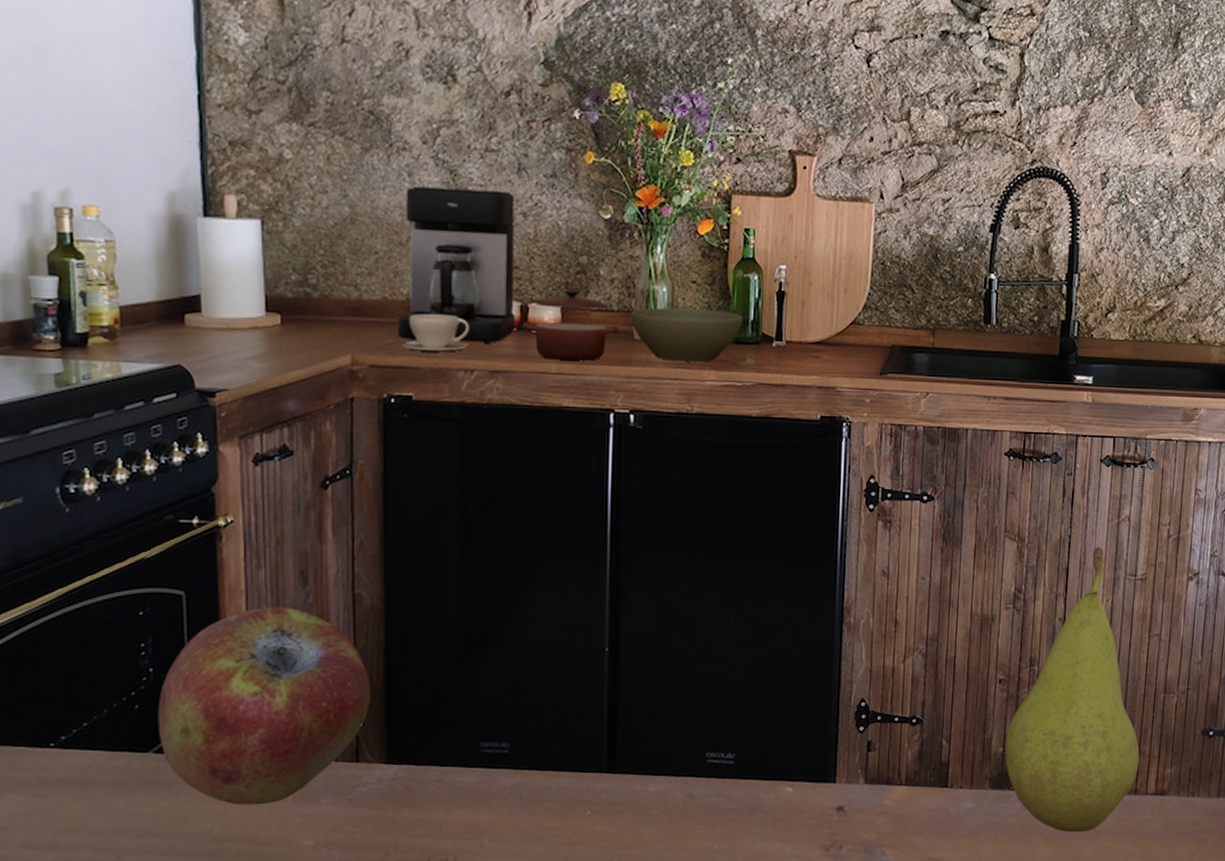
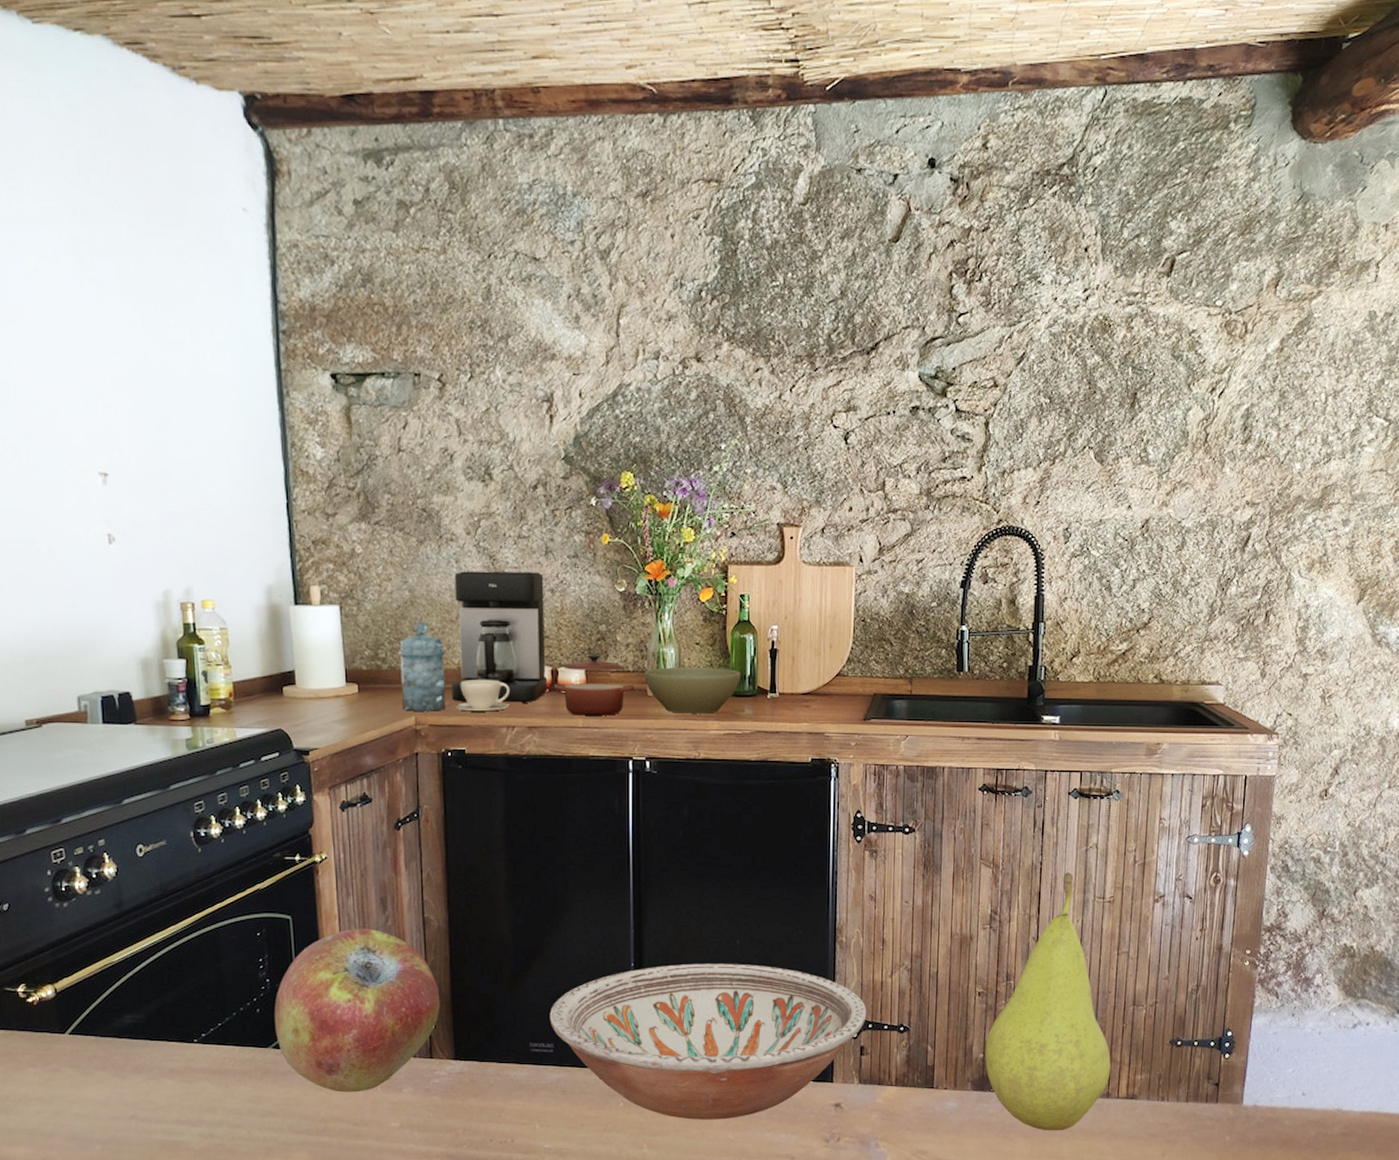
canister: none [333,242,392,349] -> present [398,621,446,711]
bowl: none [505,648,876,829] -> present [549,963,867,1120]

